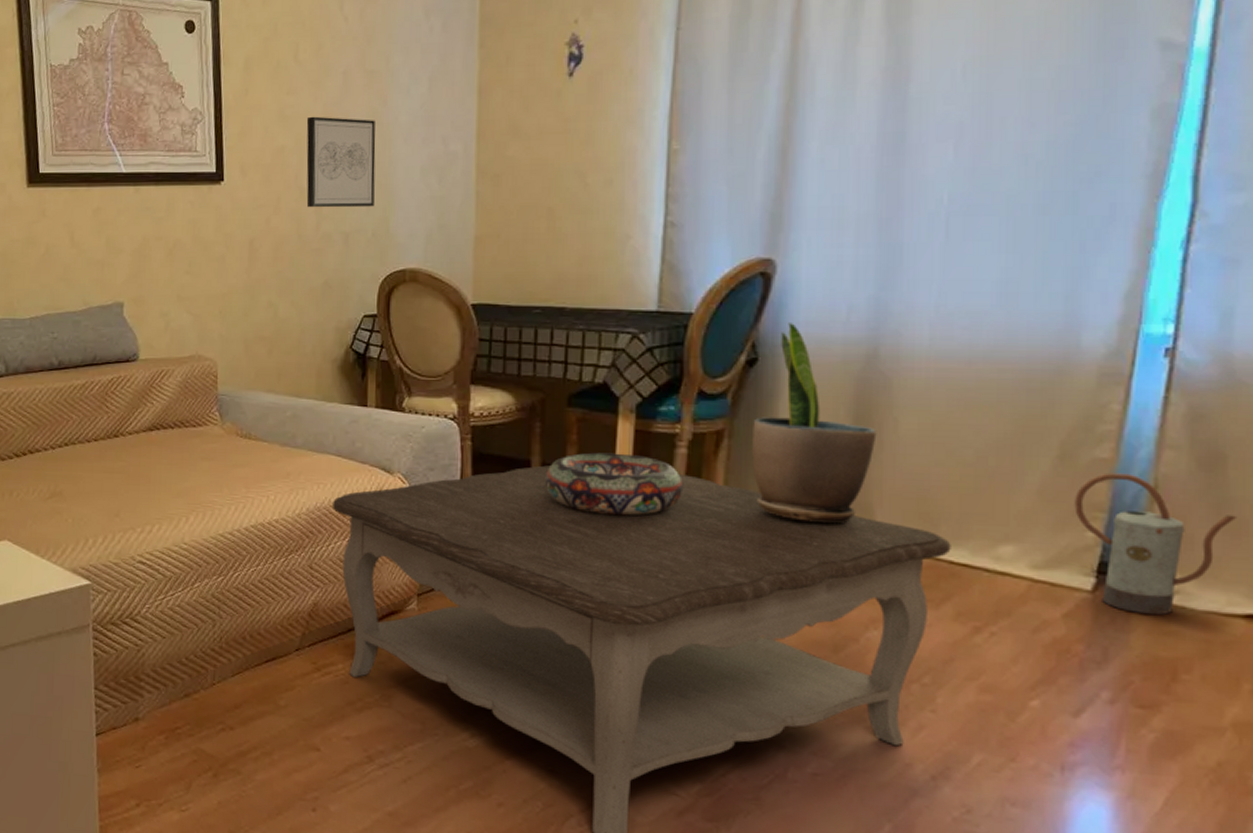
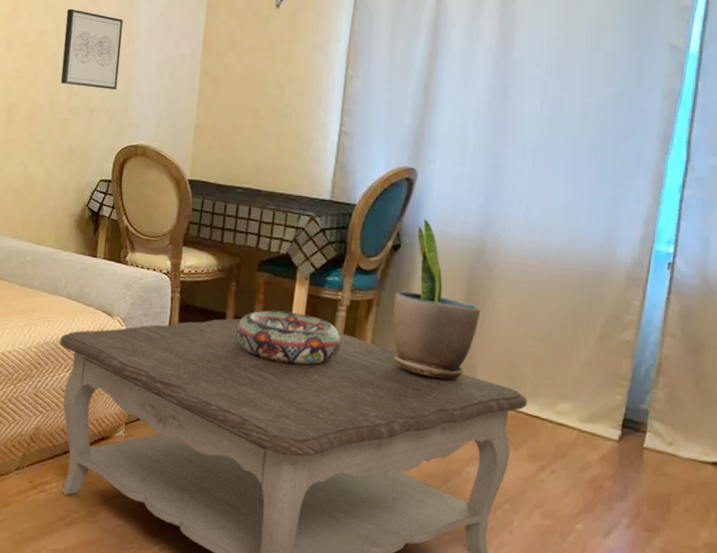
watering can: present [1074,473,1238,616] -> none [609,351,709,461]

